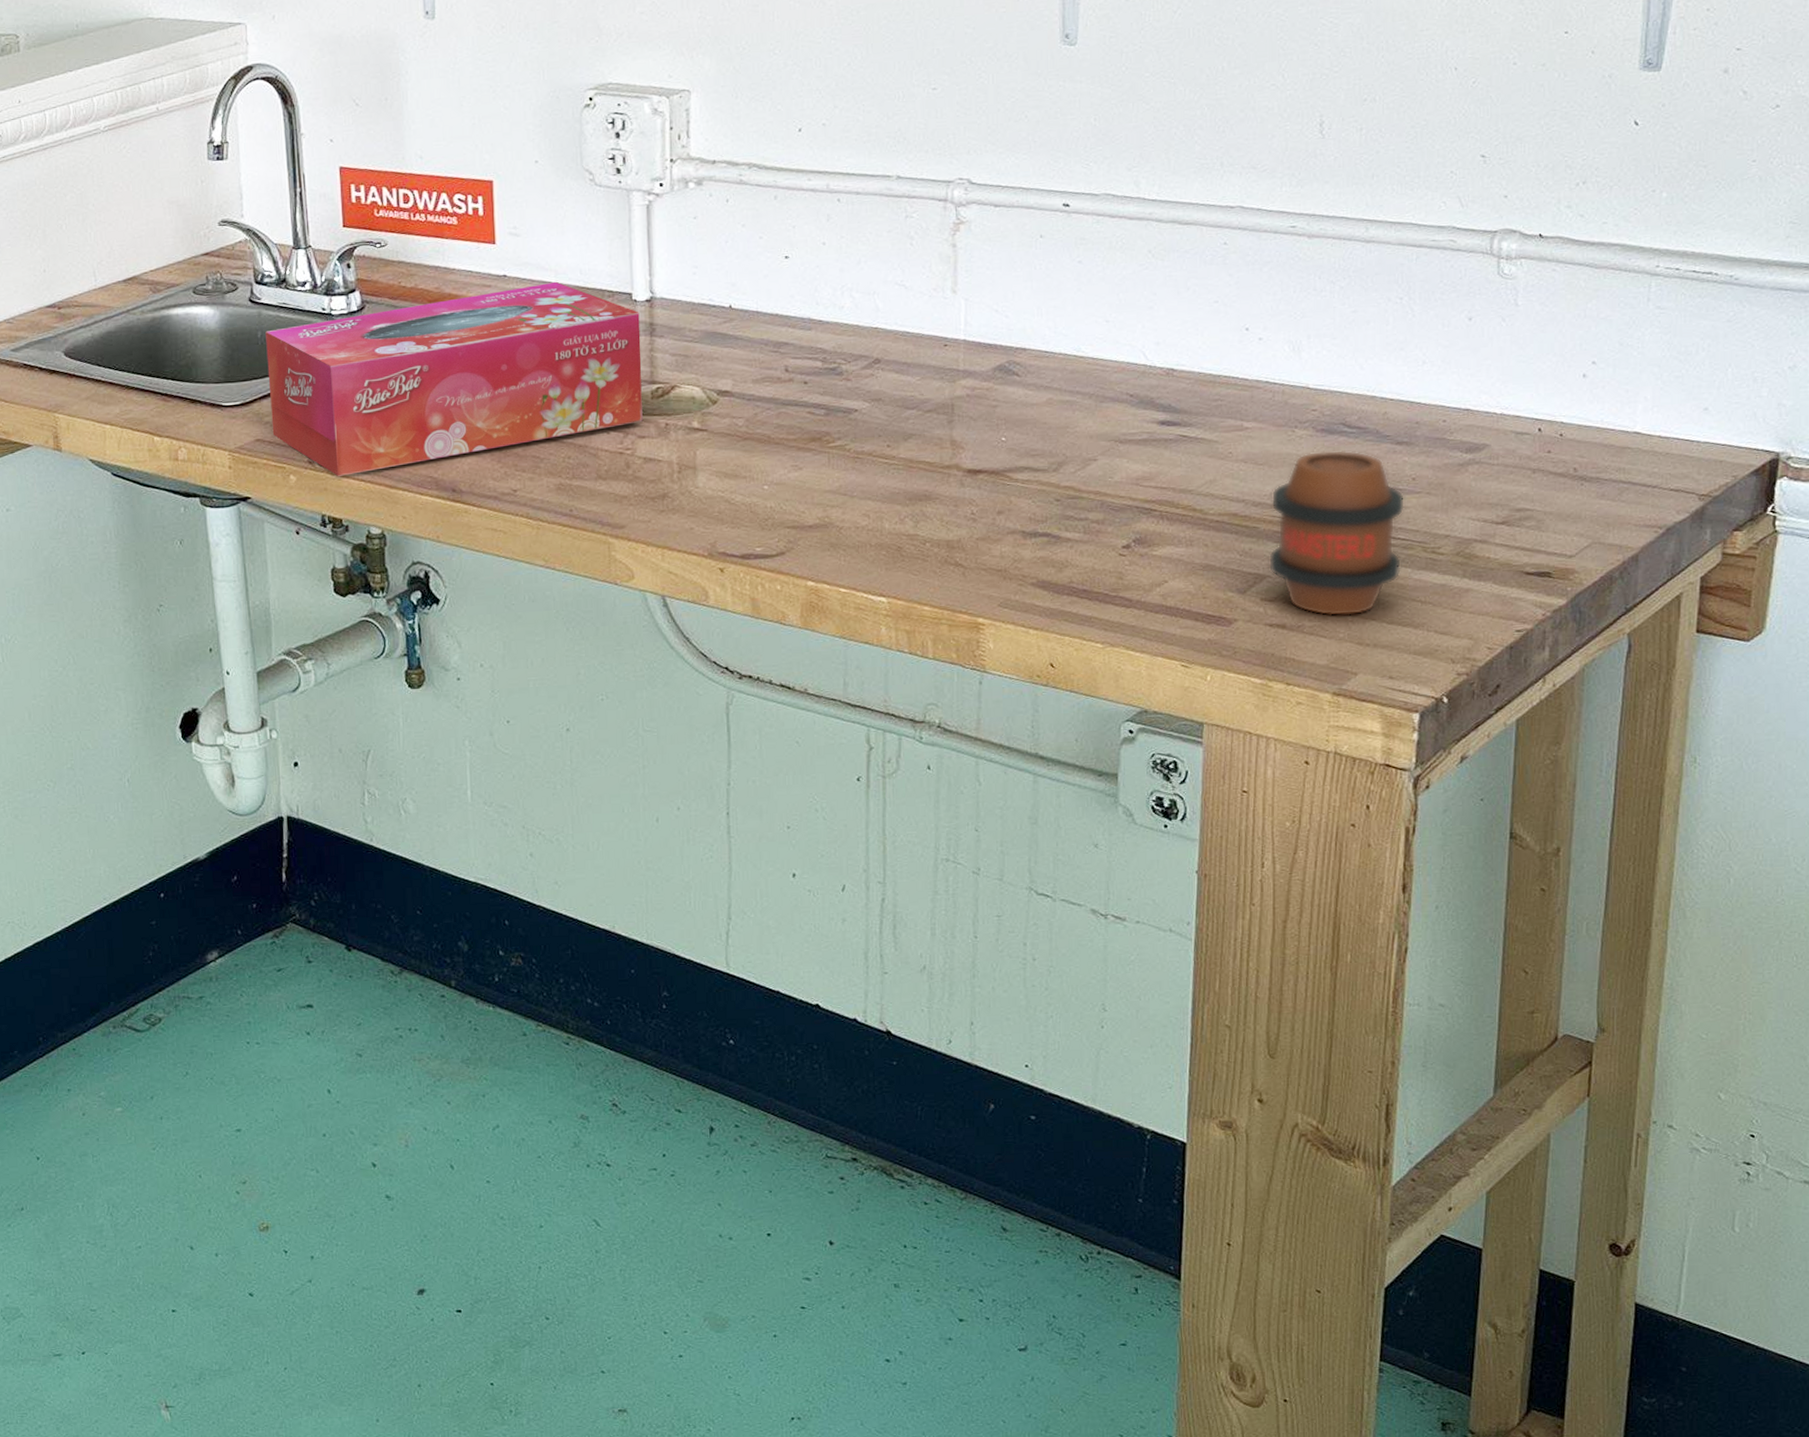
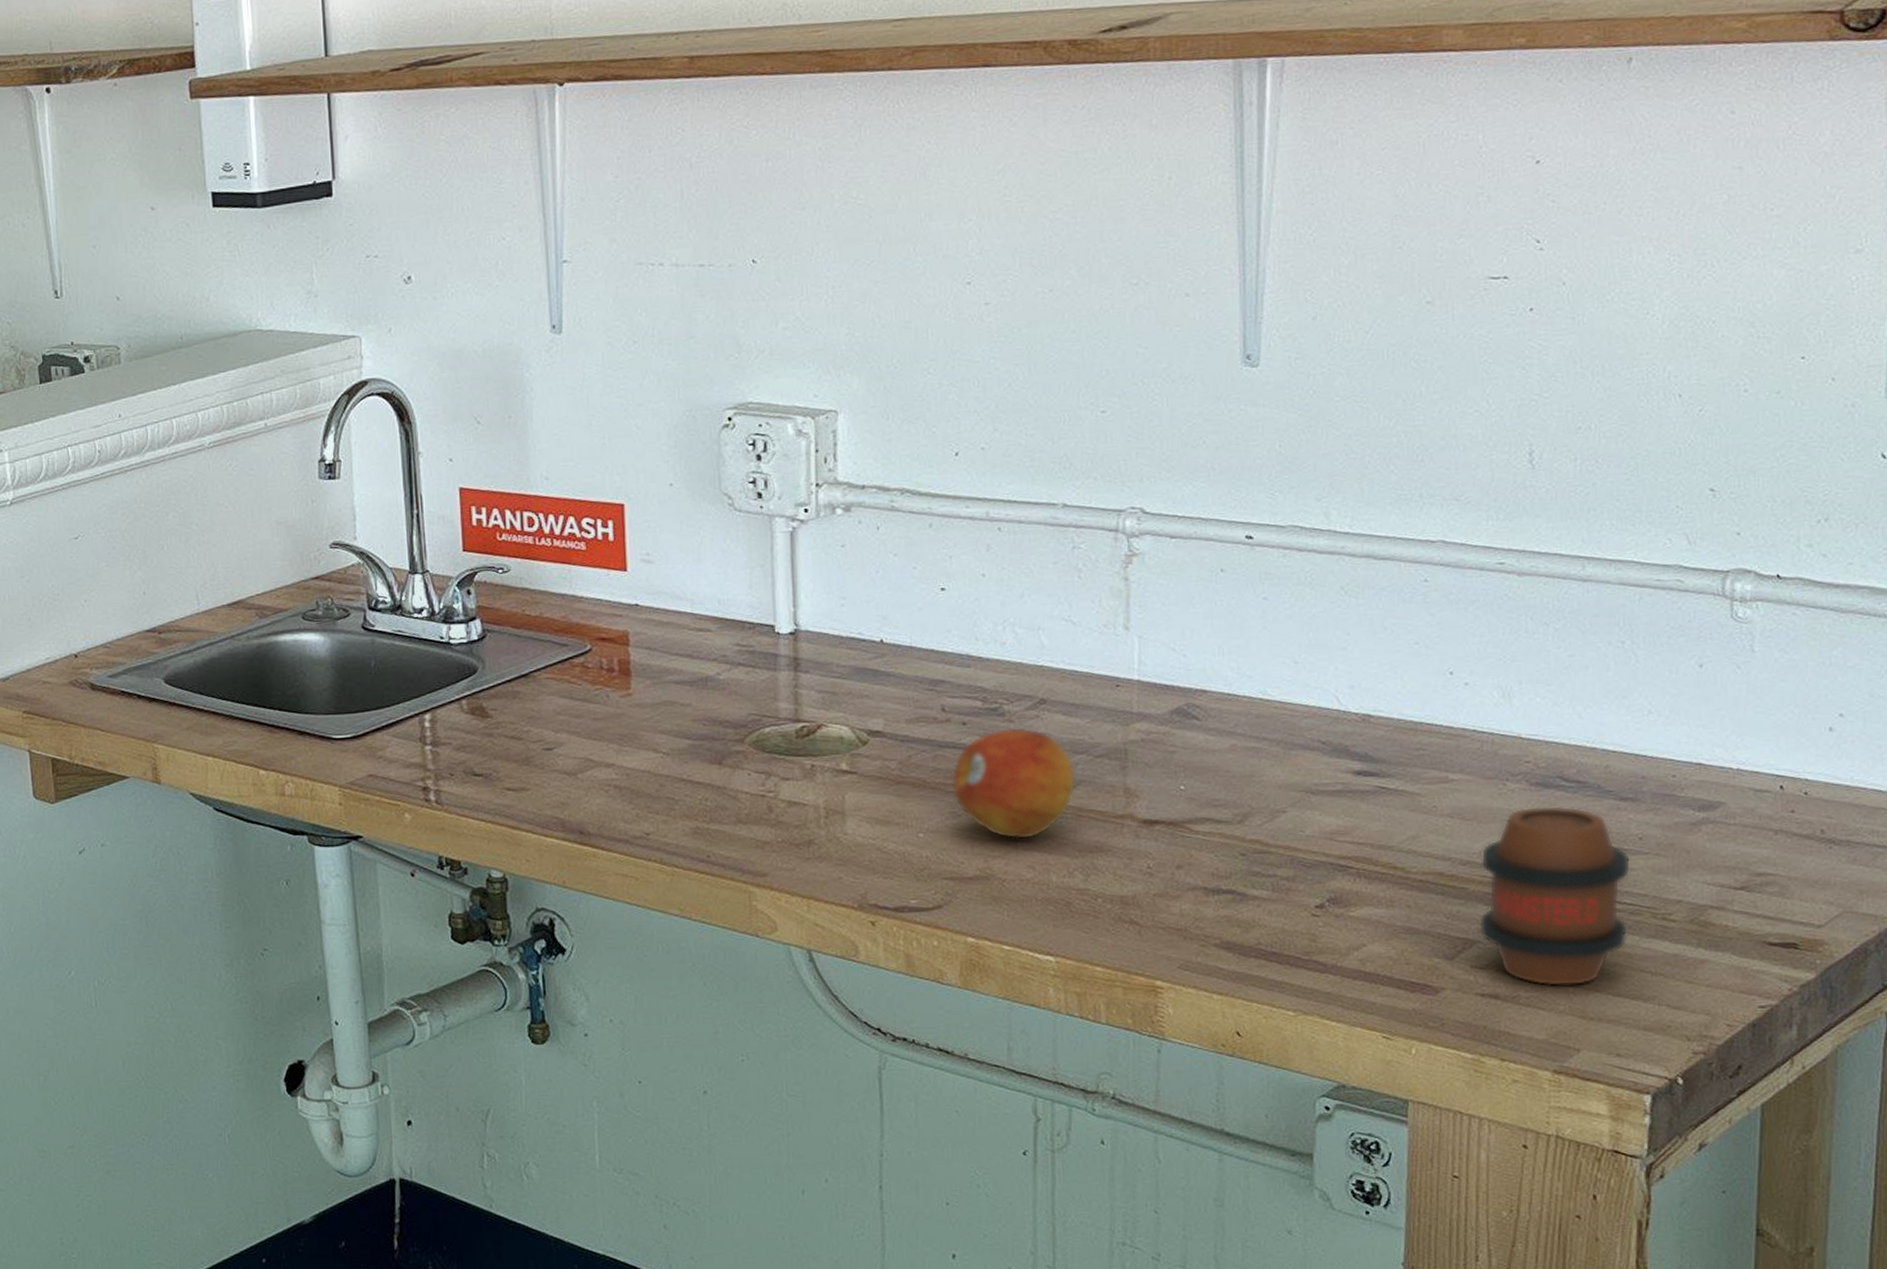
tissue box: present [265,281,643,476] -> none [379,611,786,815]
fruit: none [794,385,907,490] -> present [952,727,1076,840]

